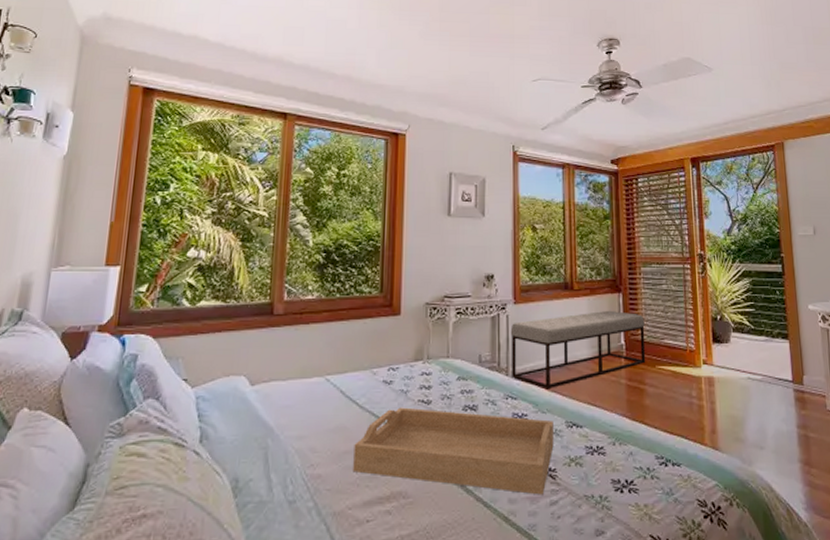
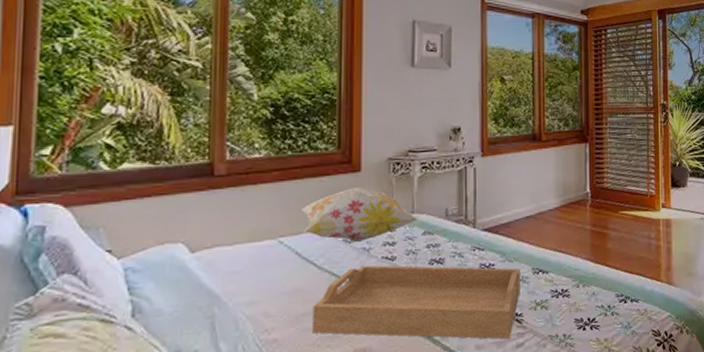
decorative pillow: none [347,329,452,383] -> present [301,186,417,242]
bench: present [510,310,646,390] -> none [478,160,610,239]

